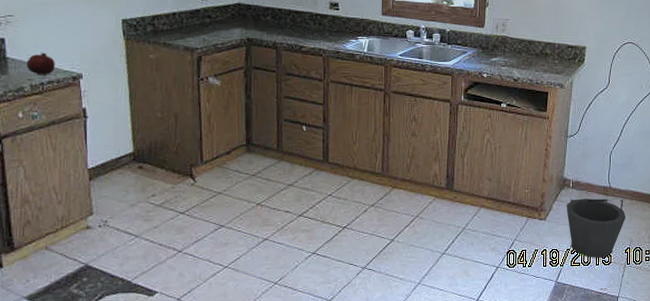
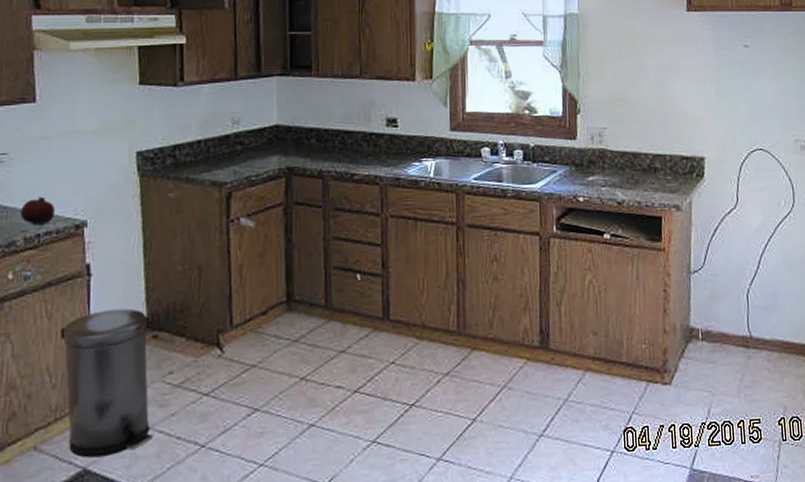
pedal bin: none [63,145,141,257] -> present [60,308,153,458]
bucket: present [566,198,626,258] -> none [696,352,776,434]

